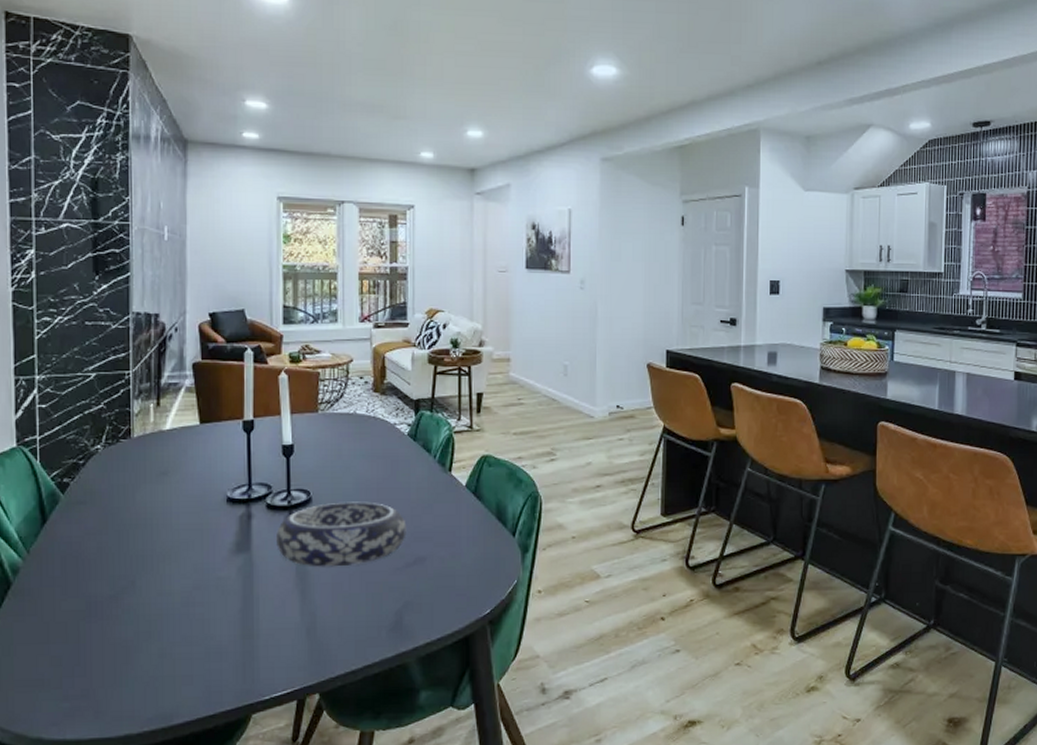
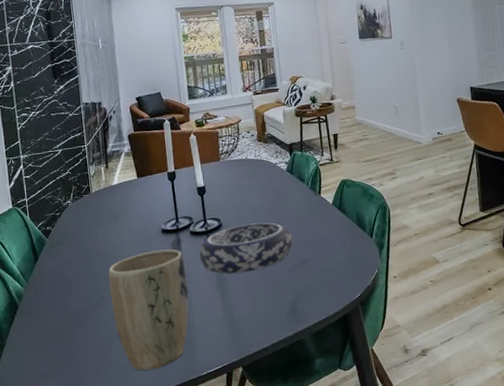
plant pot: none [144,525,255,687] -> present [108,249,189,371]

